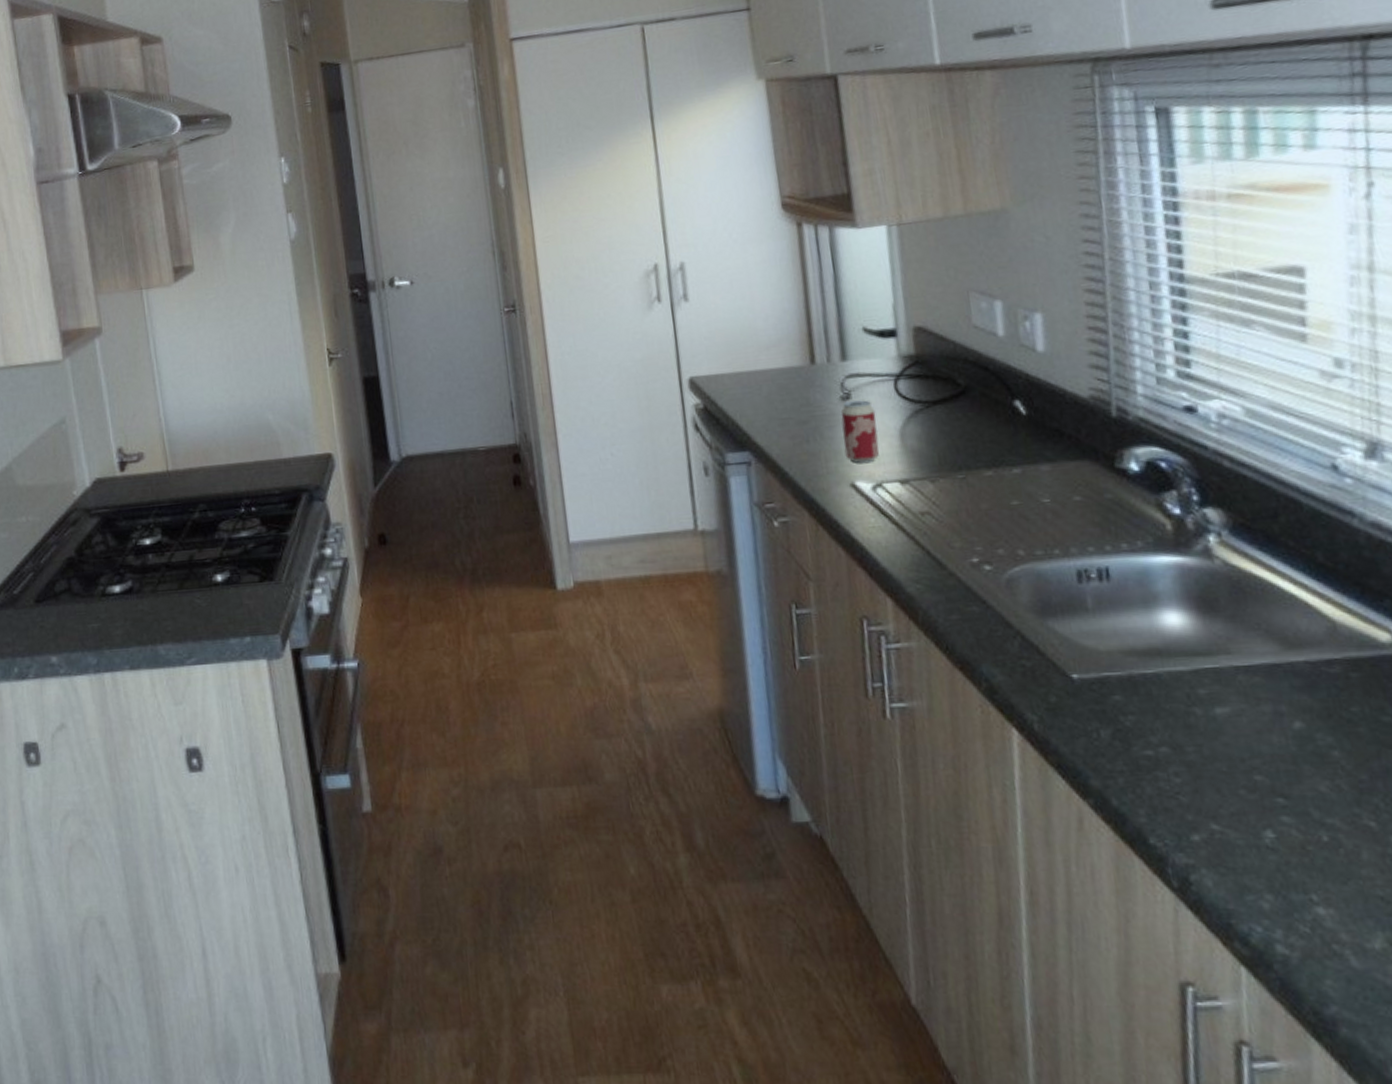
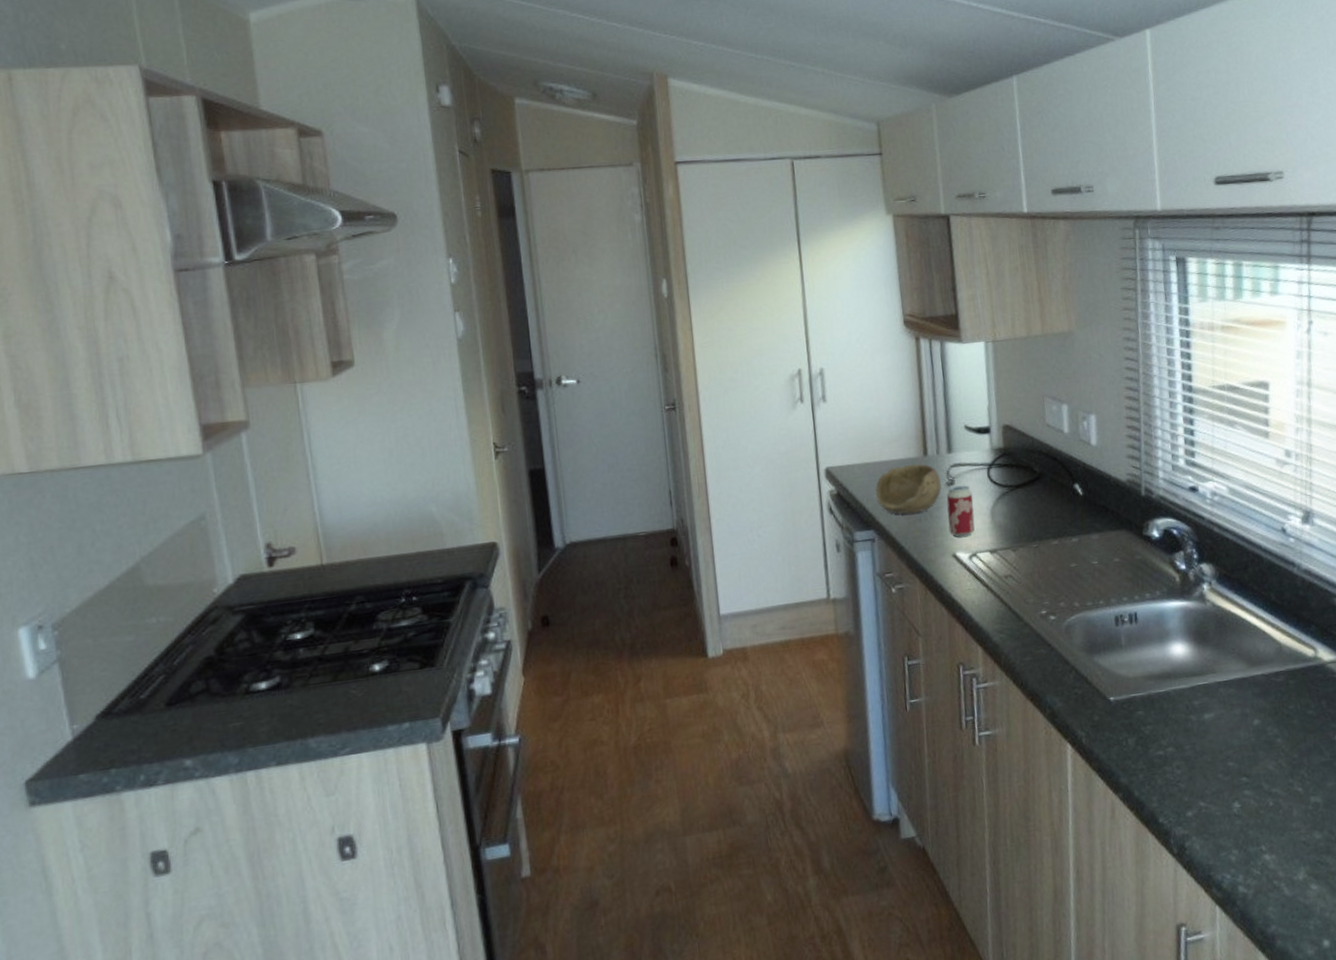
bowl: none [751,373,835,434] -> present [876,463,942,514]

